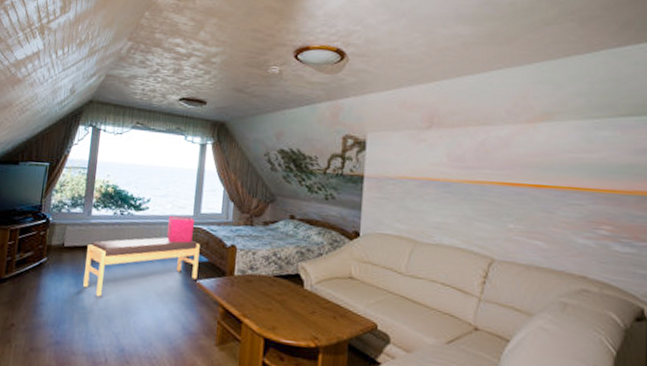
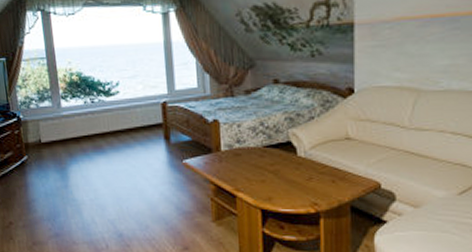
bench: present [83,237,200,297] -> none [65,119,183,188]
storage bin: present [166,216,194,243] -> none [141,95,171,125]

